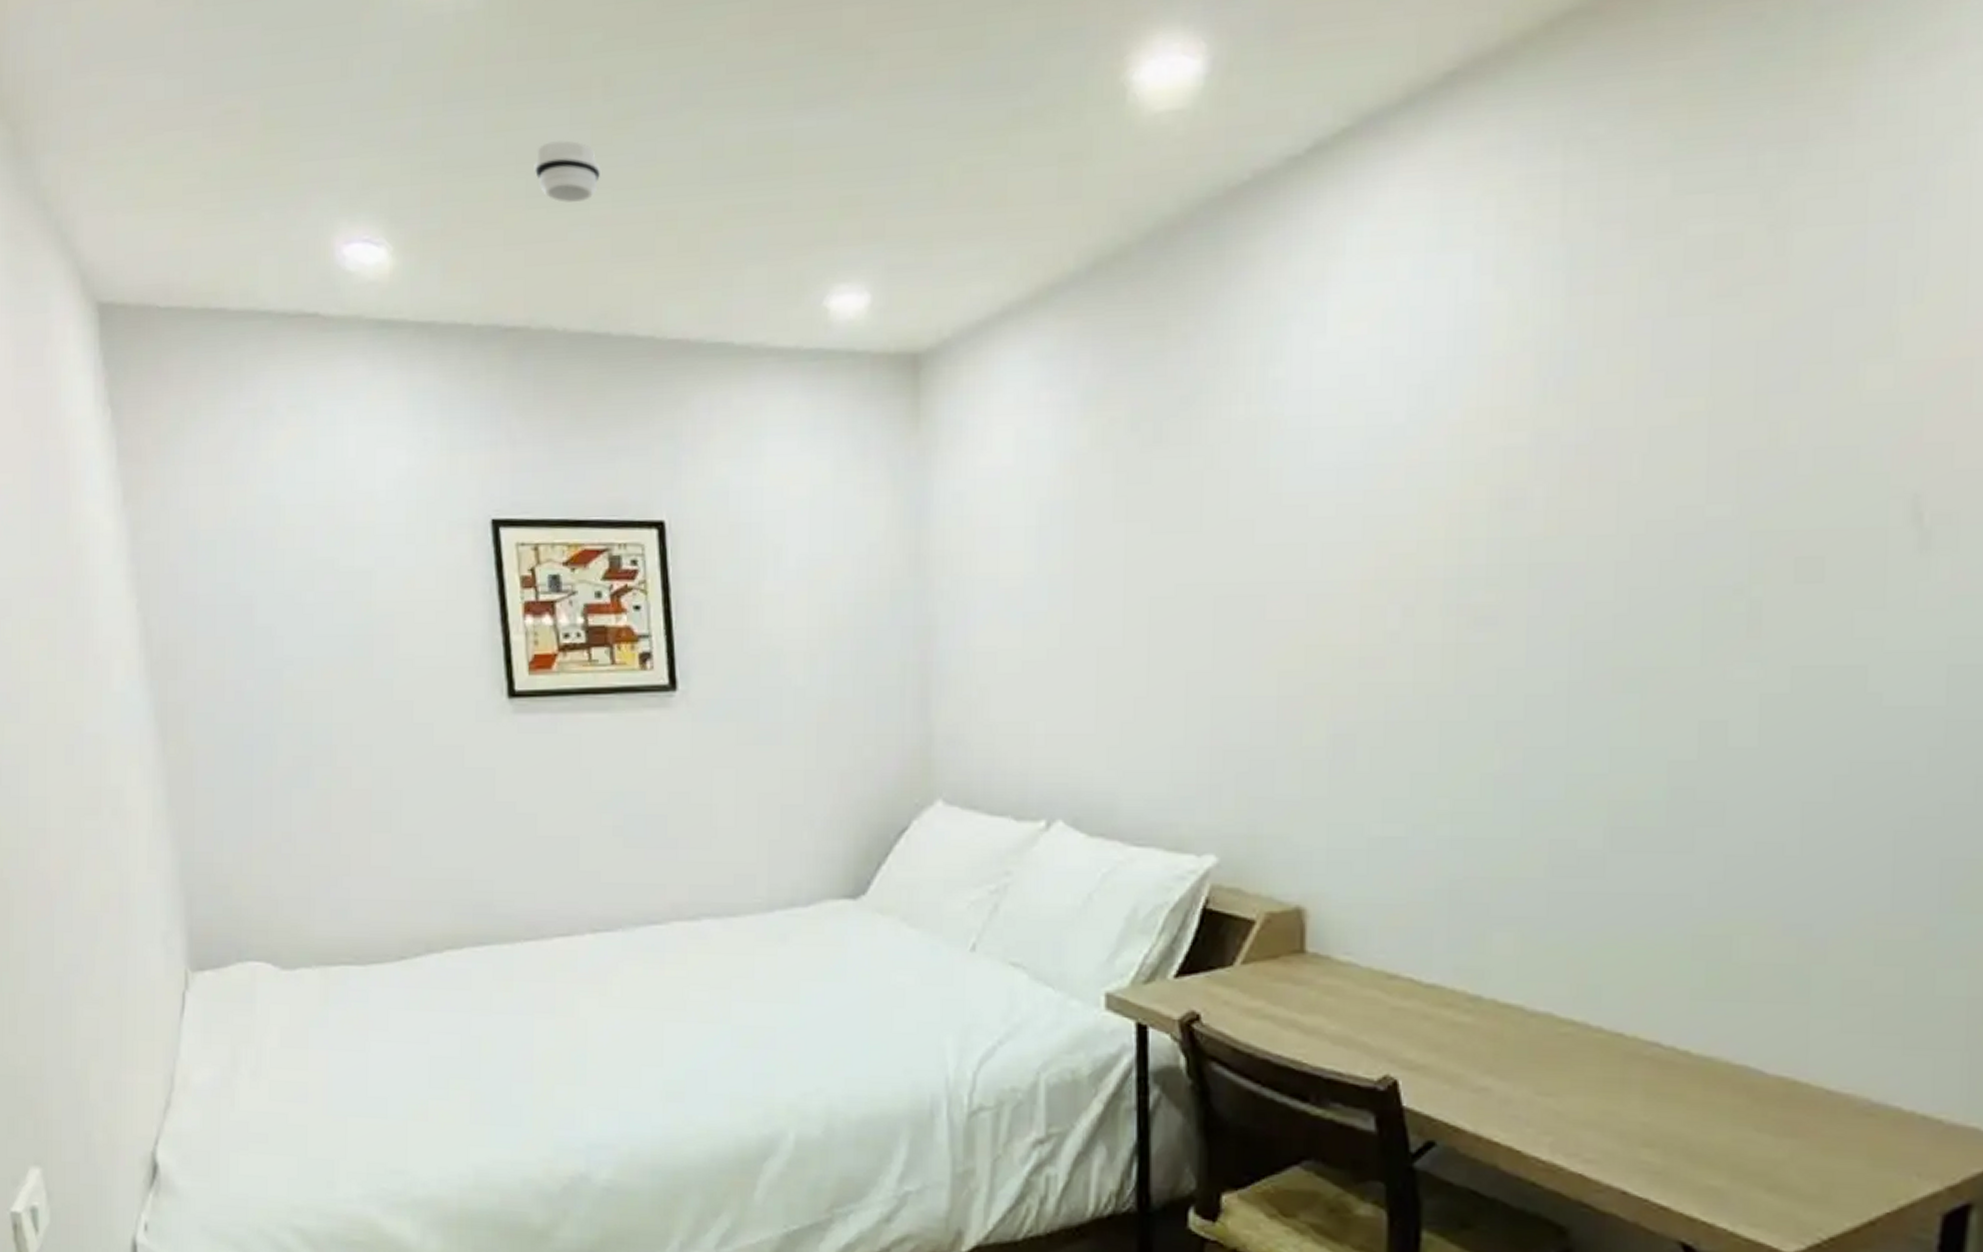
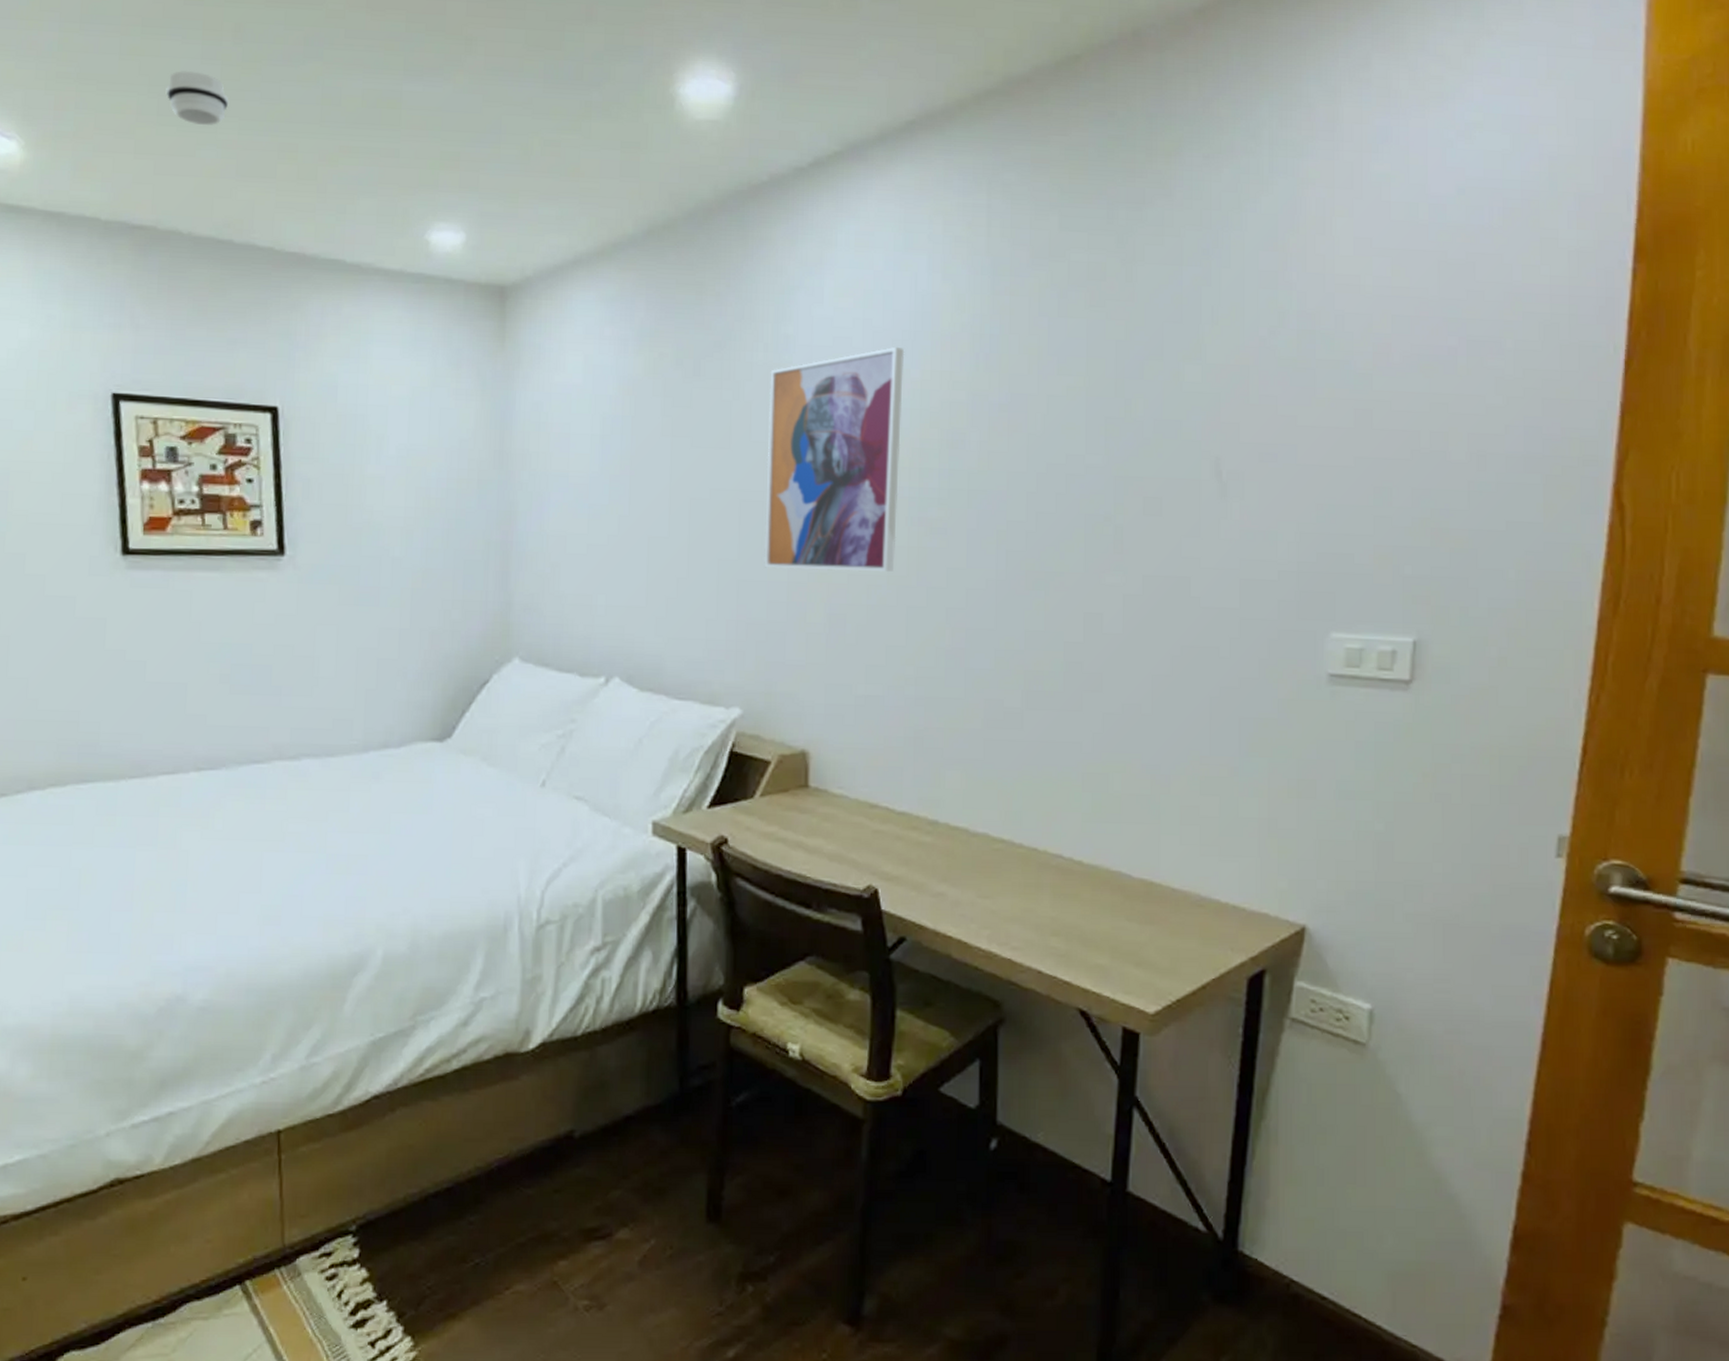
wall art: none [1246,380,1440,680] -> present [764,346,905,572]

